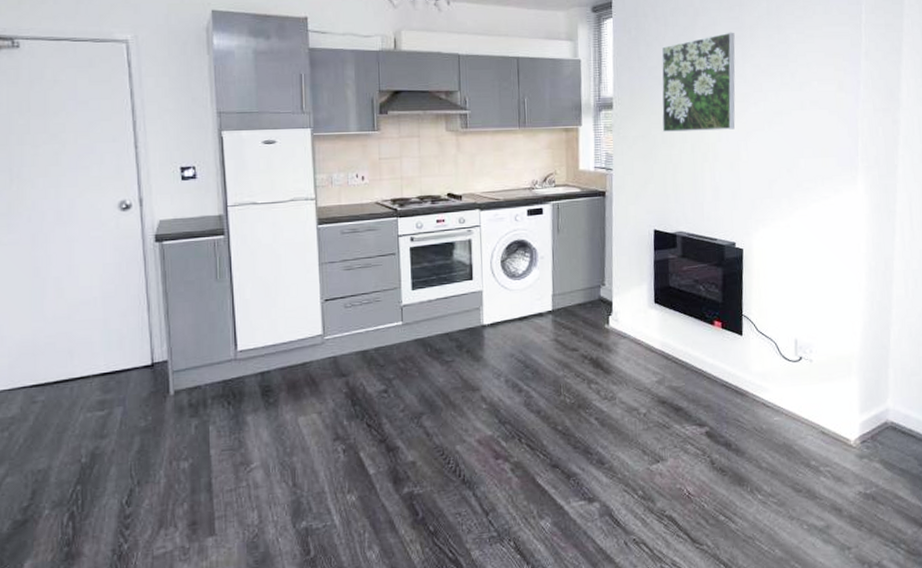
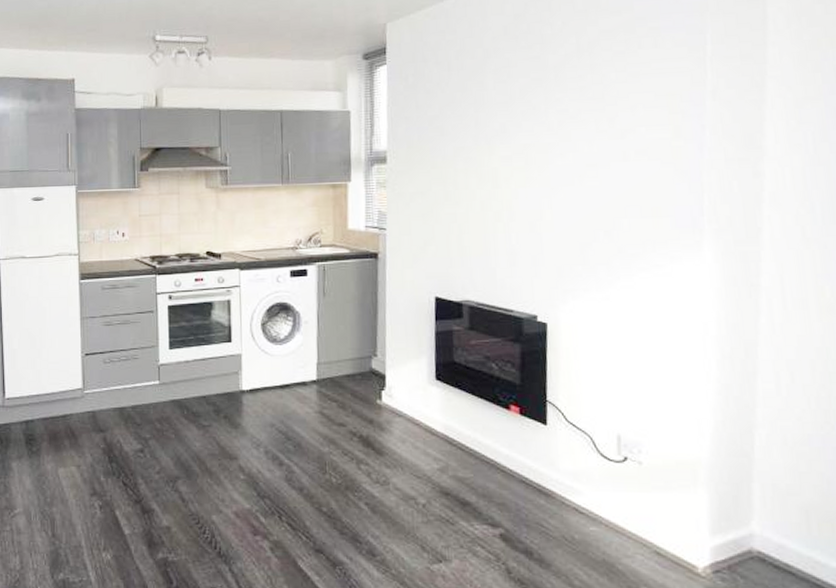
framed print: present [661,32,735,132] -> none [444,74,536,188]

